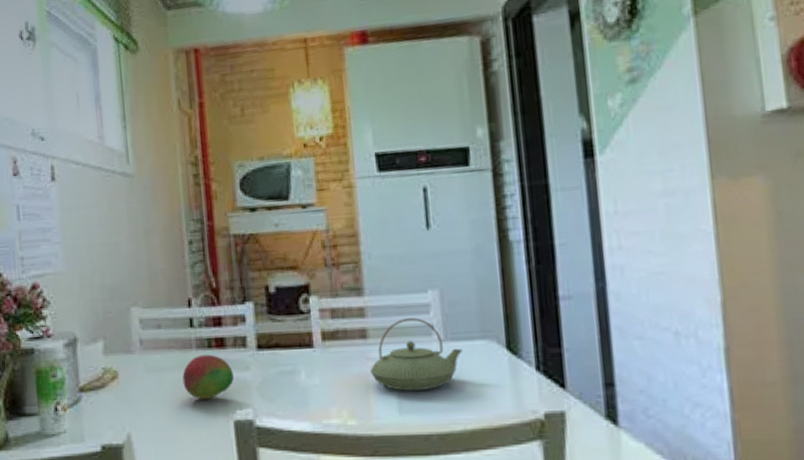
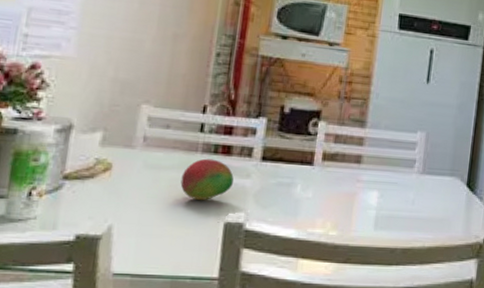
teapot: present [369,318,464,391] -> none [357,151,435,212]

